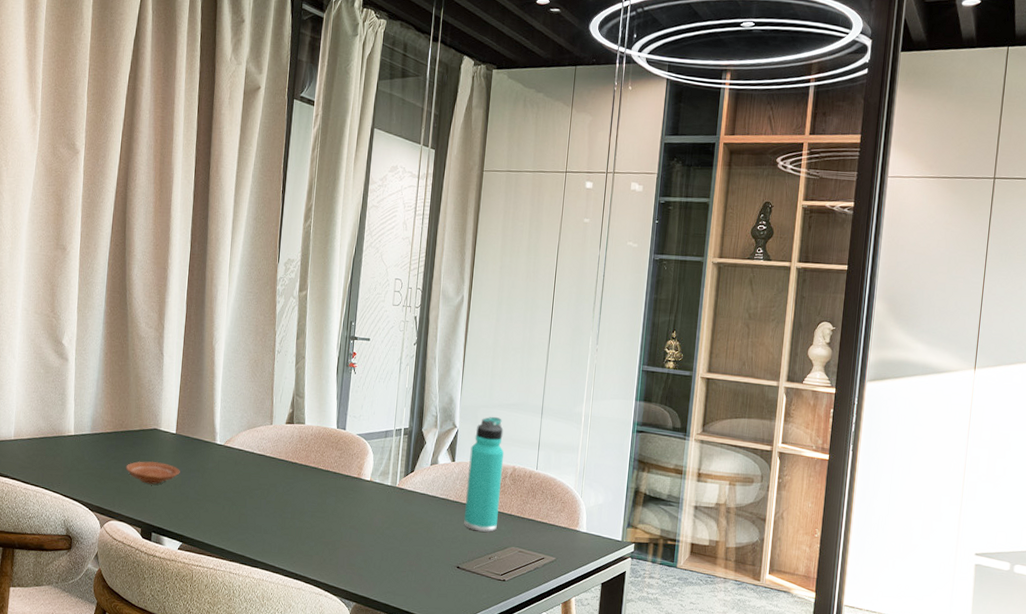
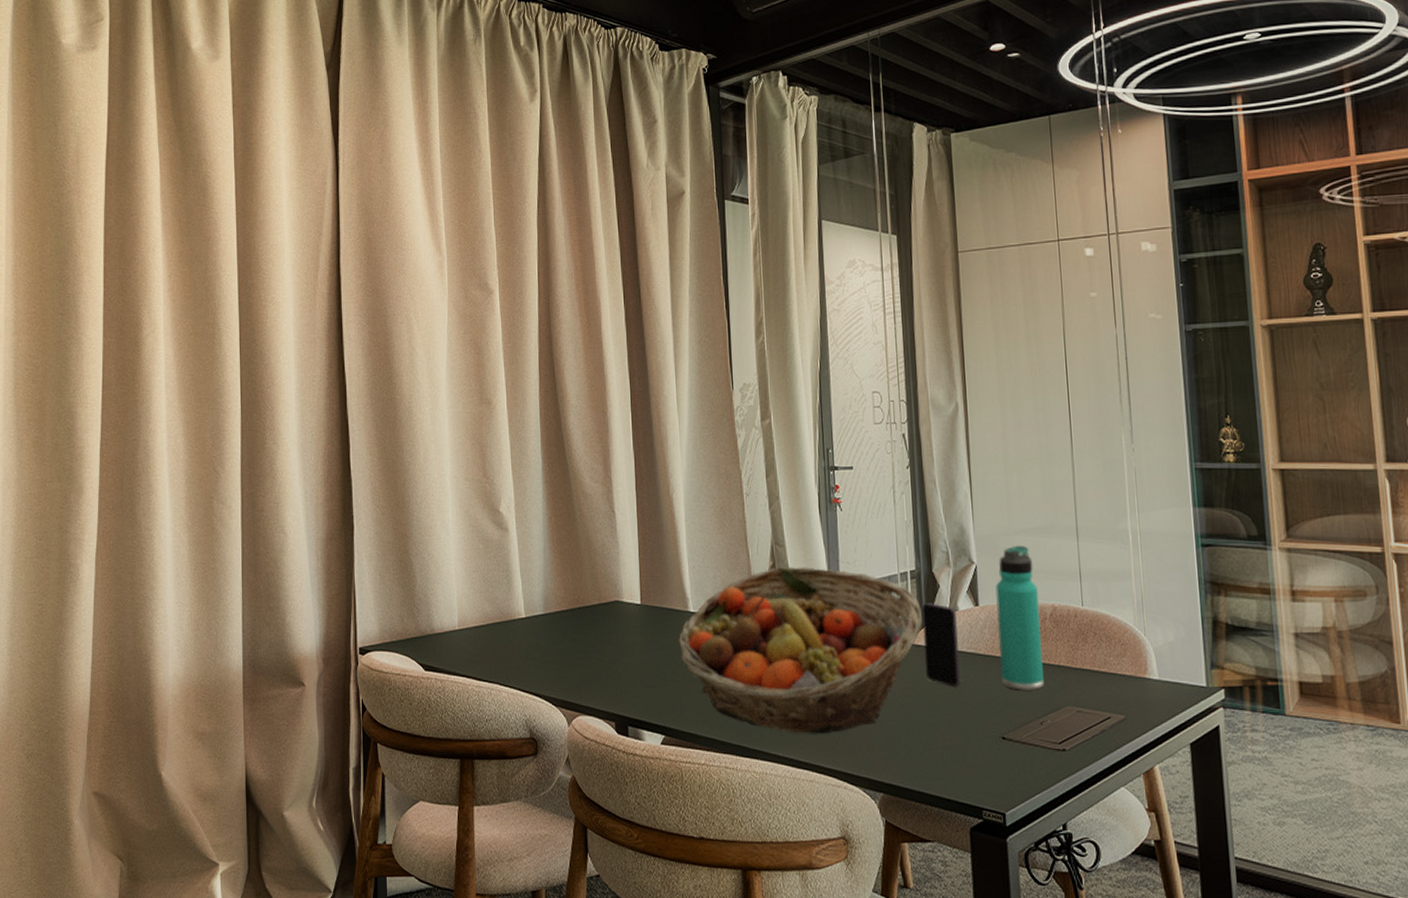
plate: present [125,461,180,485] -> none [588,639,652,668]
fruit basket: none [203,414,409,552] -> present [678,566,923,734]
smartphone: none [404,455,437,524] -> present [922,602,961,687]

